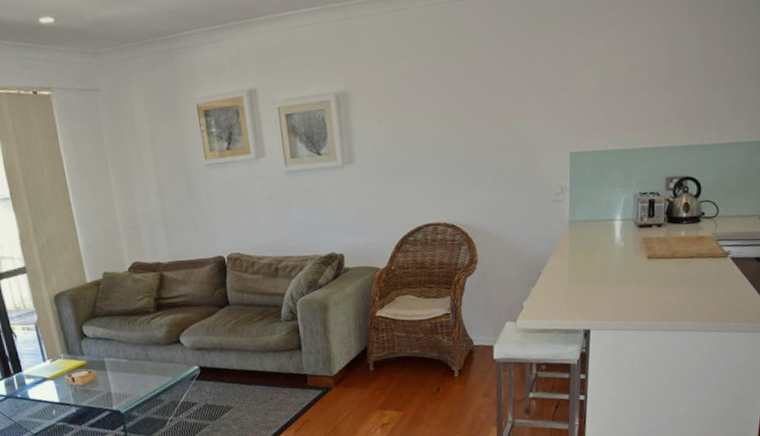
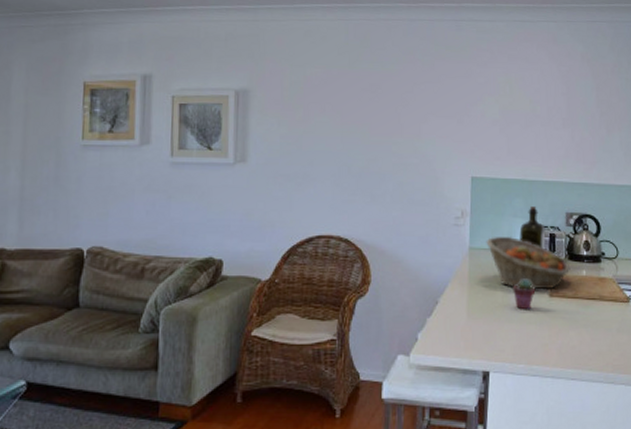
fruit basket: none [586,206,669,254] -> present [486,236,571,289]
potted succulent: none [612,244,634,273] -> present [513,279,536,309]
liquor: none [618,175,645,216] -> present [519,207,546,250]

